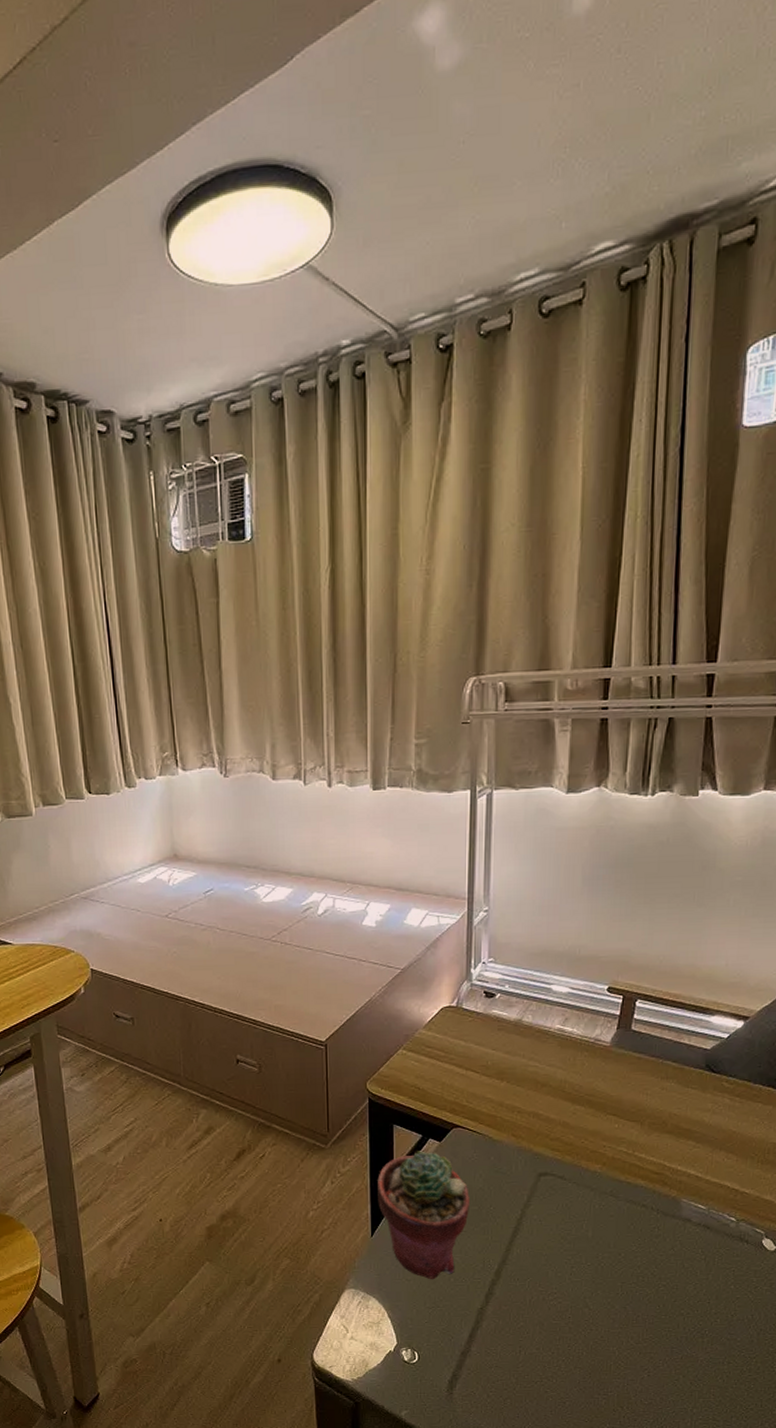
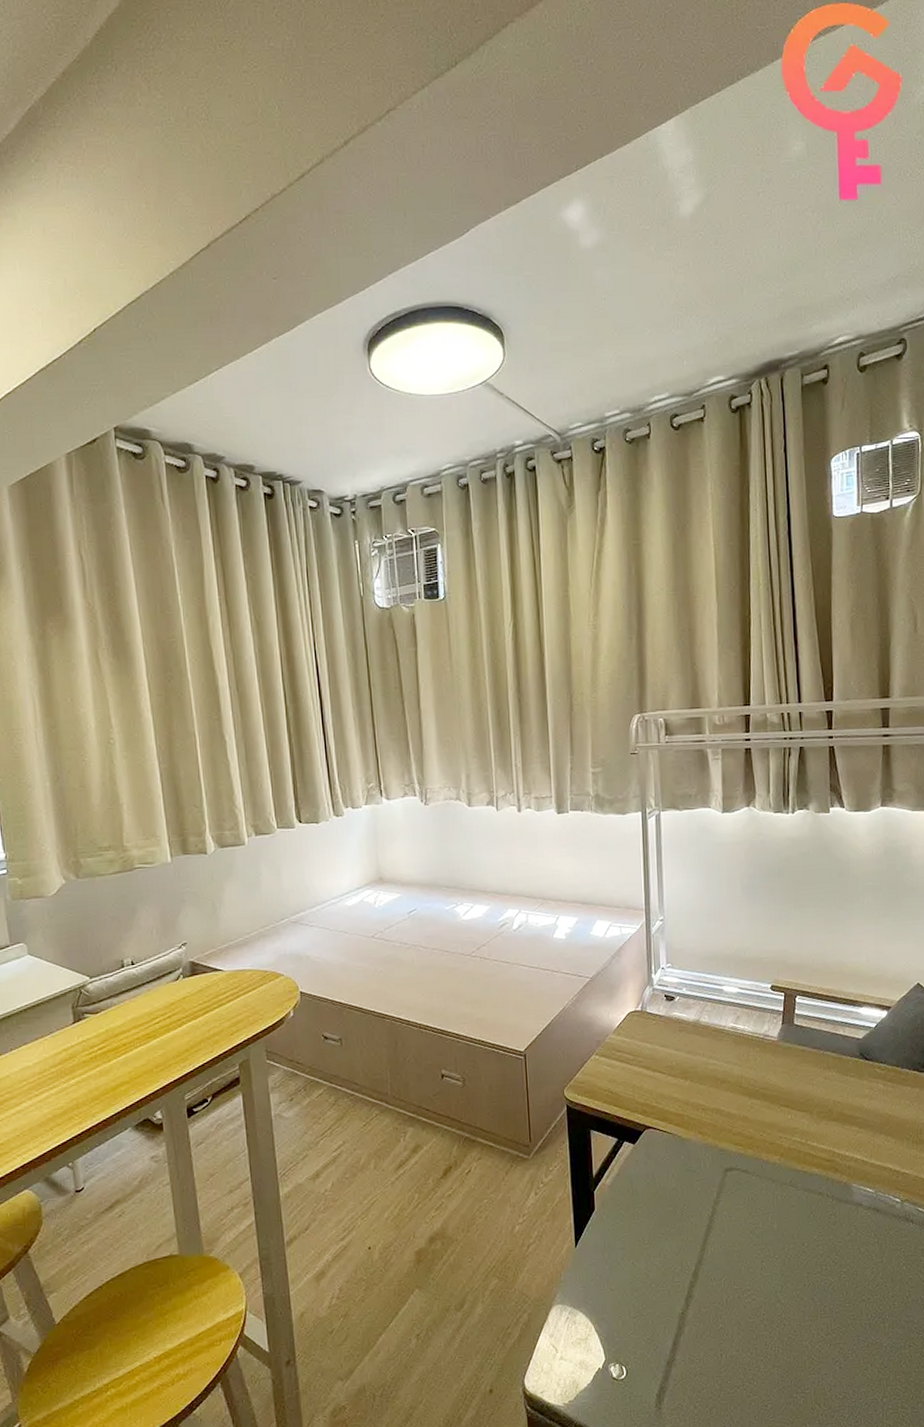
potted succulent: present [377,1151,469,1280] -> none [578,1154,665,1288]

